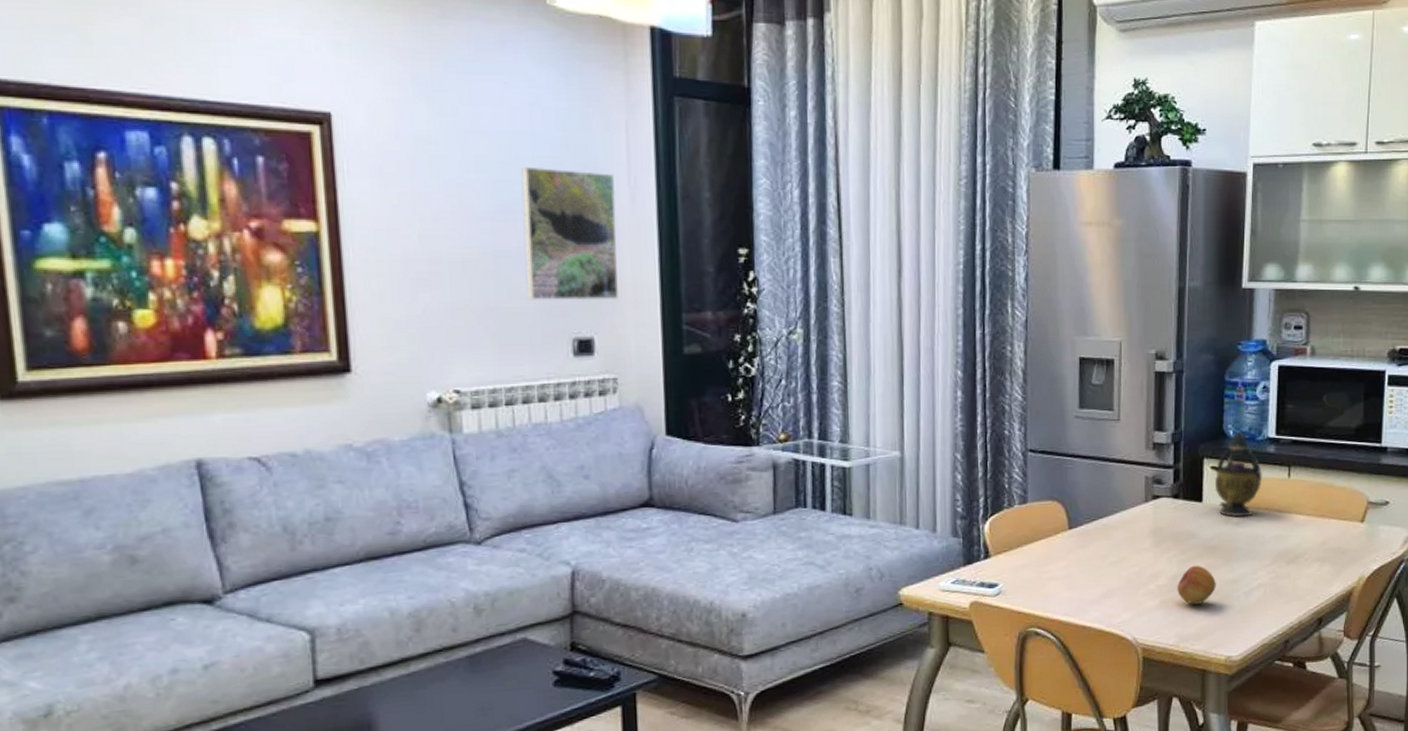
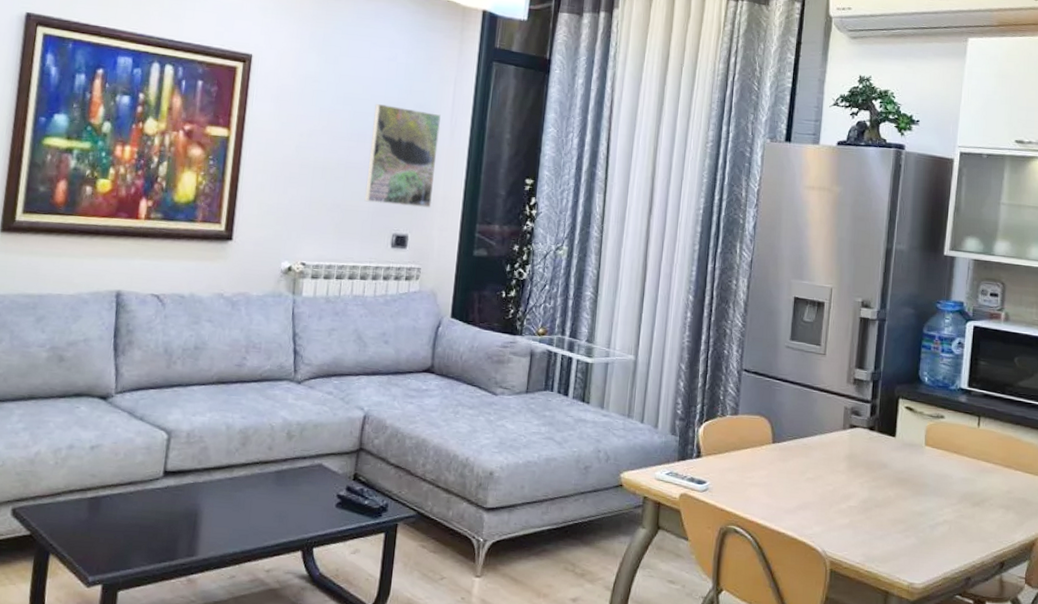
fruit: present [1177,565,1216,605] -> none [866,493,904,530]
teapot: present [1214,431,1262,517] -> none [907,379,953,457]

